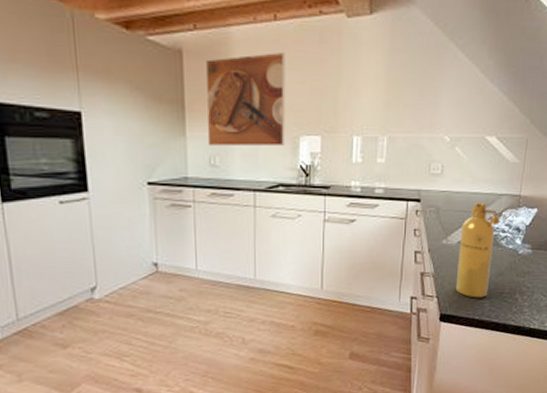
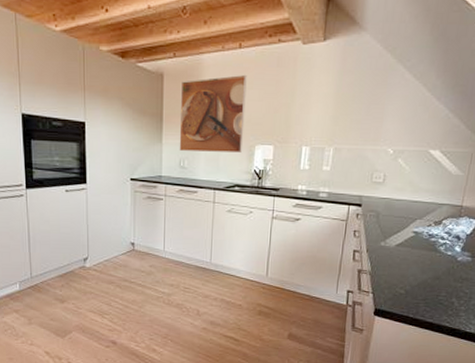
perfume bottle: present [455,202,501,298] -> none [391,209,441,298]

